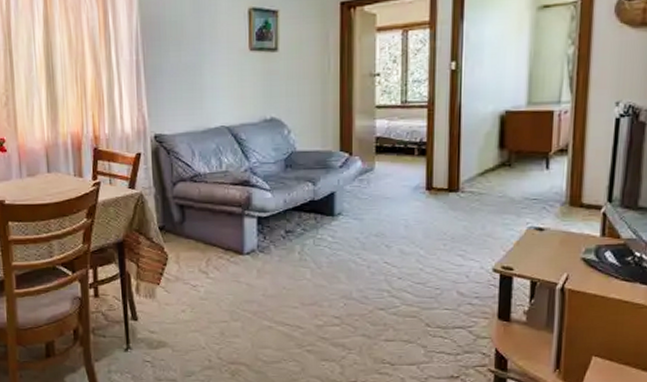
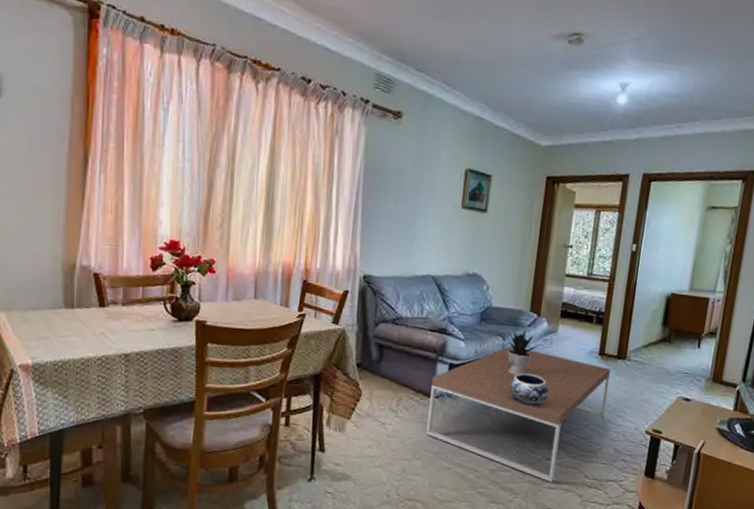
coffee table: none [241,191,443,334] -> present [426,346,611,482]
potted plant: none [318,170,357,222] -> present [507,327,541,375]
decorative bowl: none [328,218,372,253] -> present [509,373,549,406]

